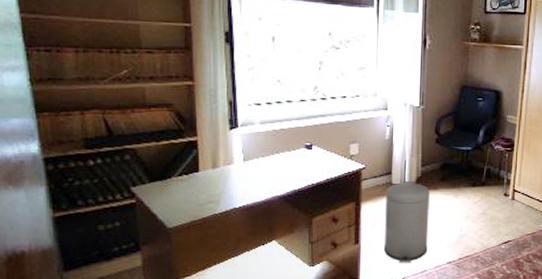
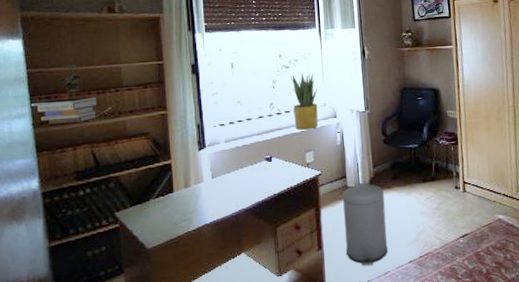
books: none [26,54,110,84] -> present [30,97,98,124]
decorative figurine: none [63,14,90,49] -> present [60,64,81,94]
planter: none [340,57,369,119] -> present [291,73,319,130]

